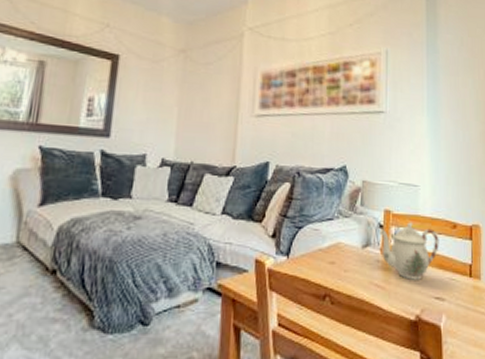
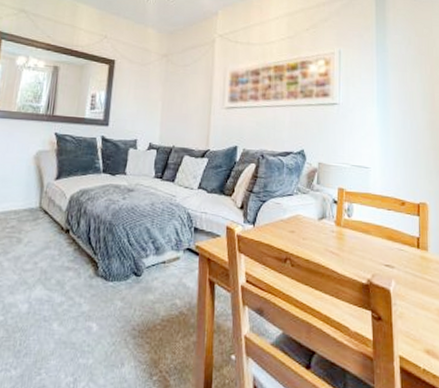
teapot: present [378,222,439,280] -> none [333,199,389,249]

